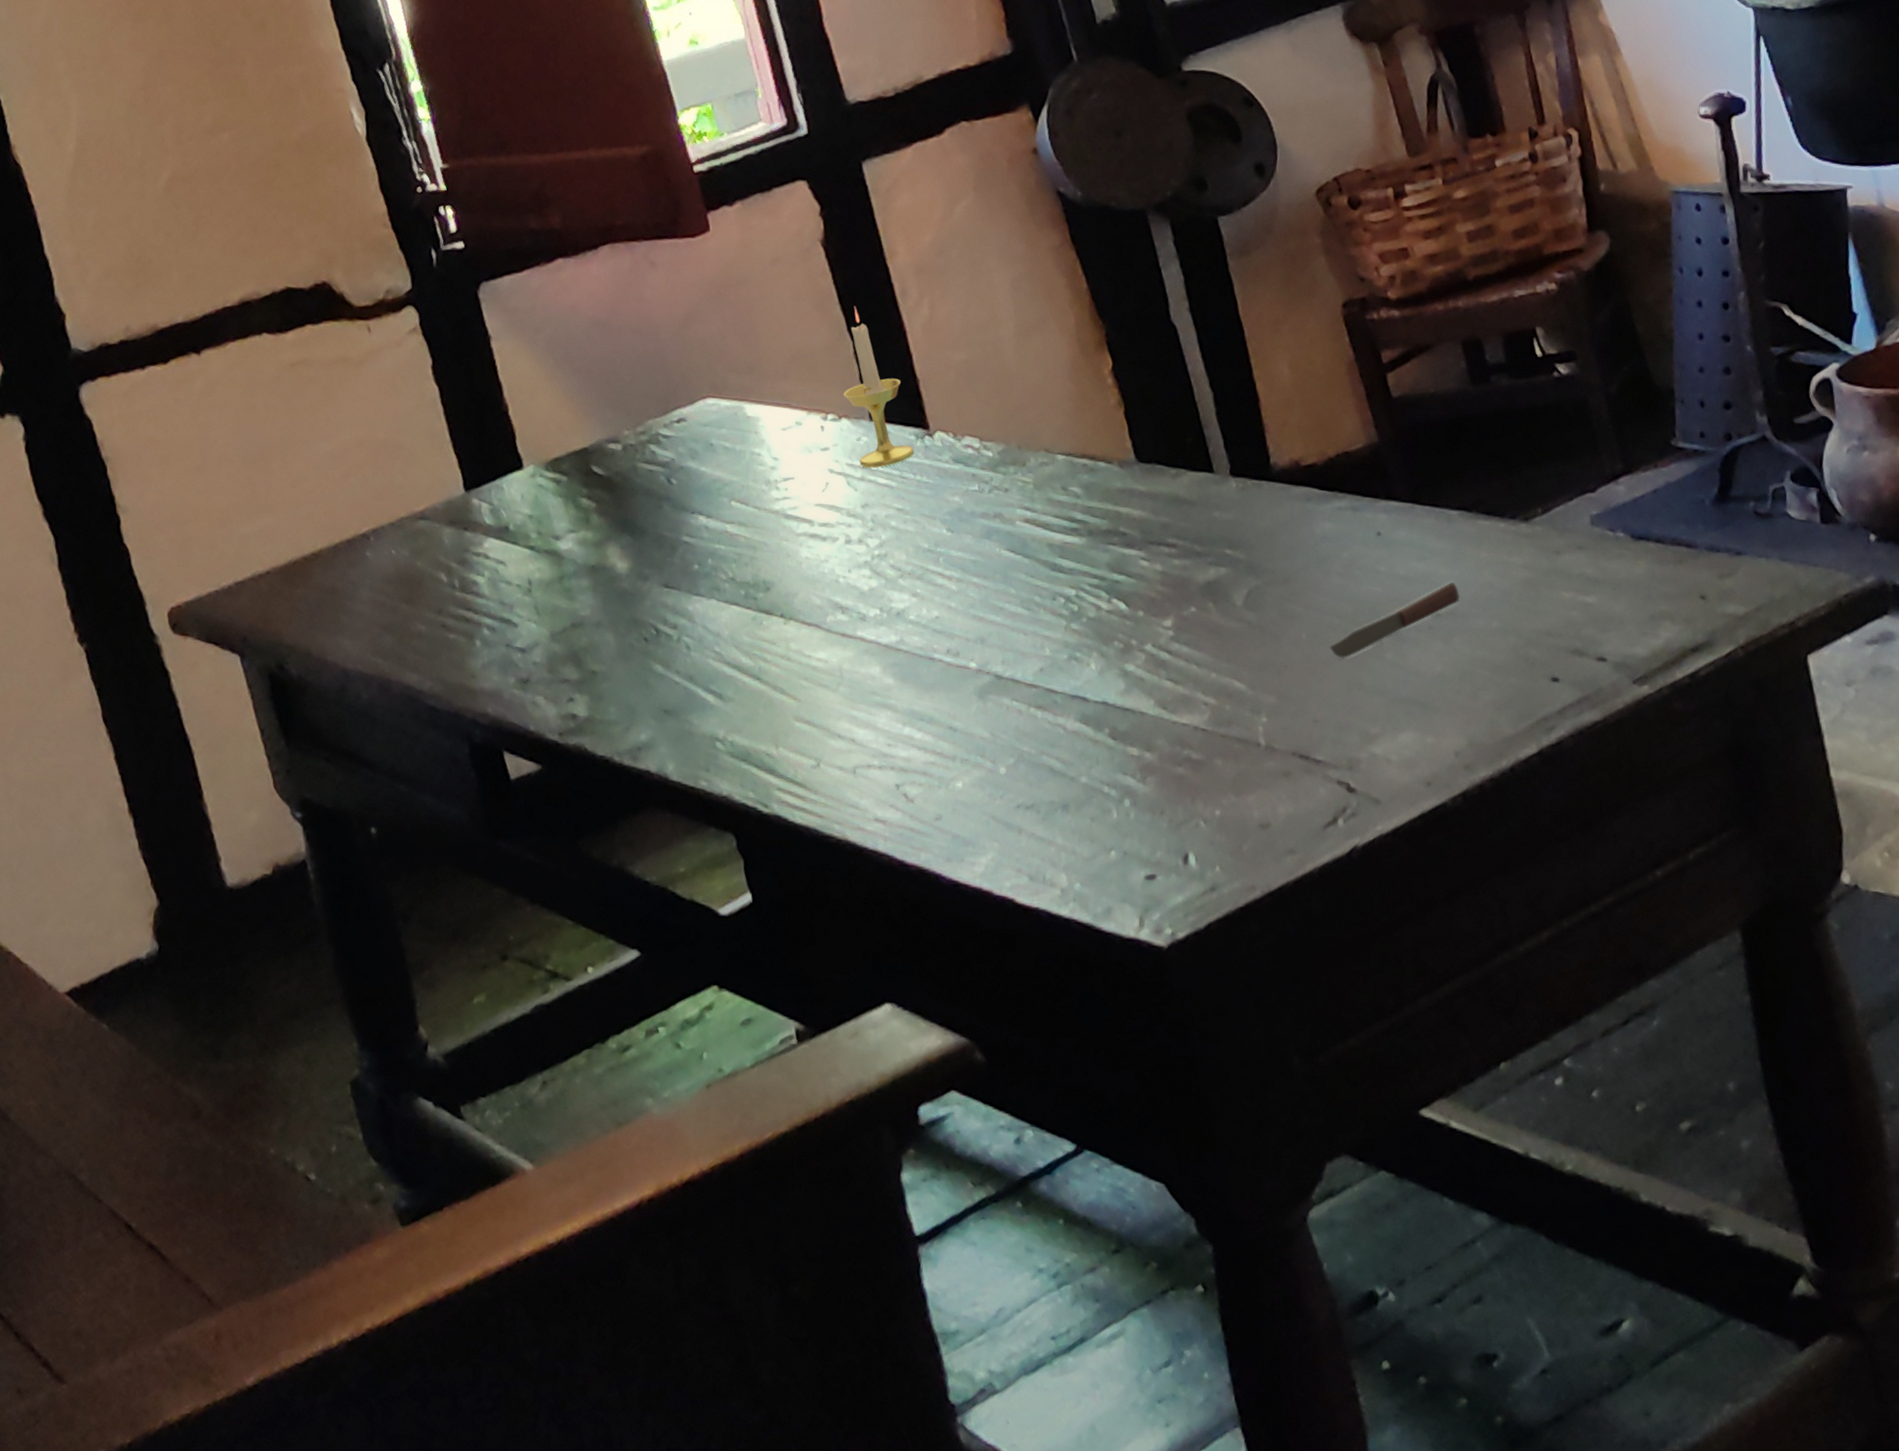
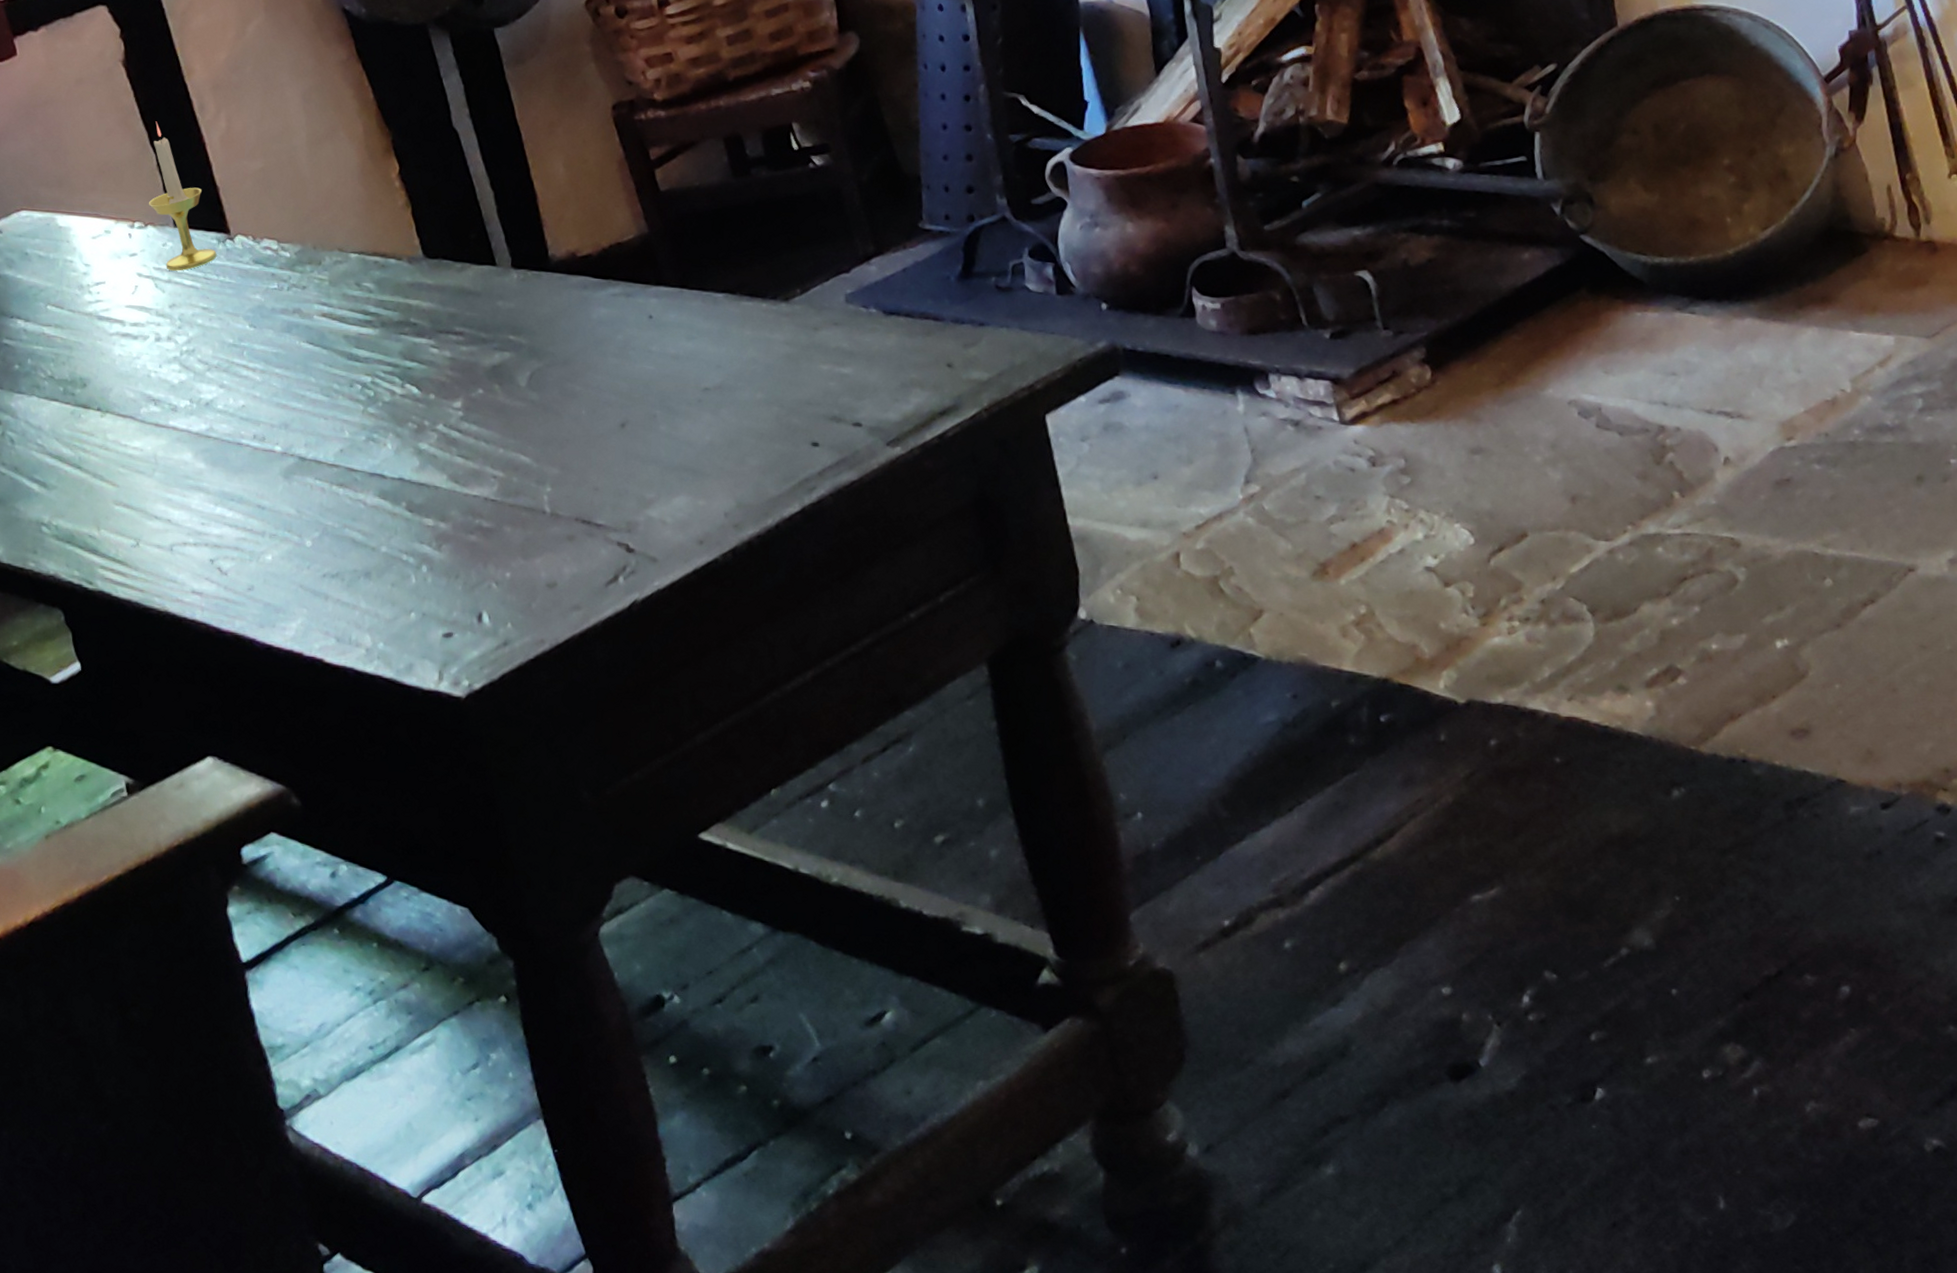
kitchen knife: present [1329,581,1461,659] -> none [607,358,727,432]

